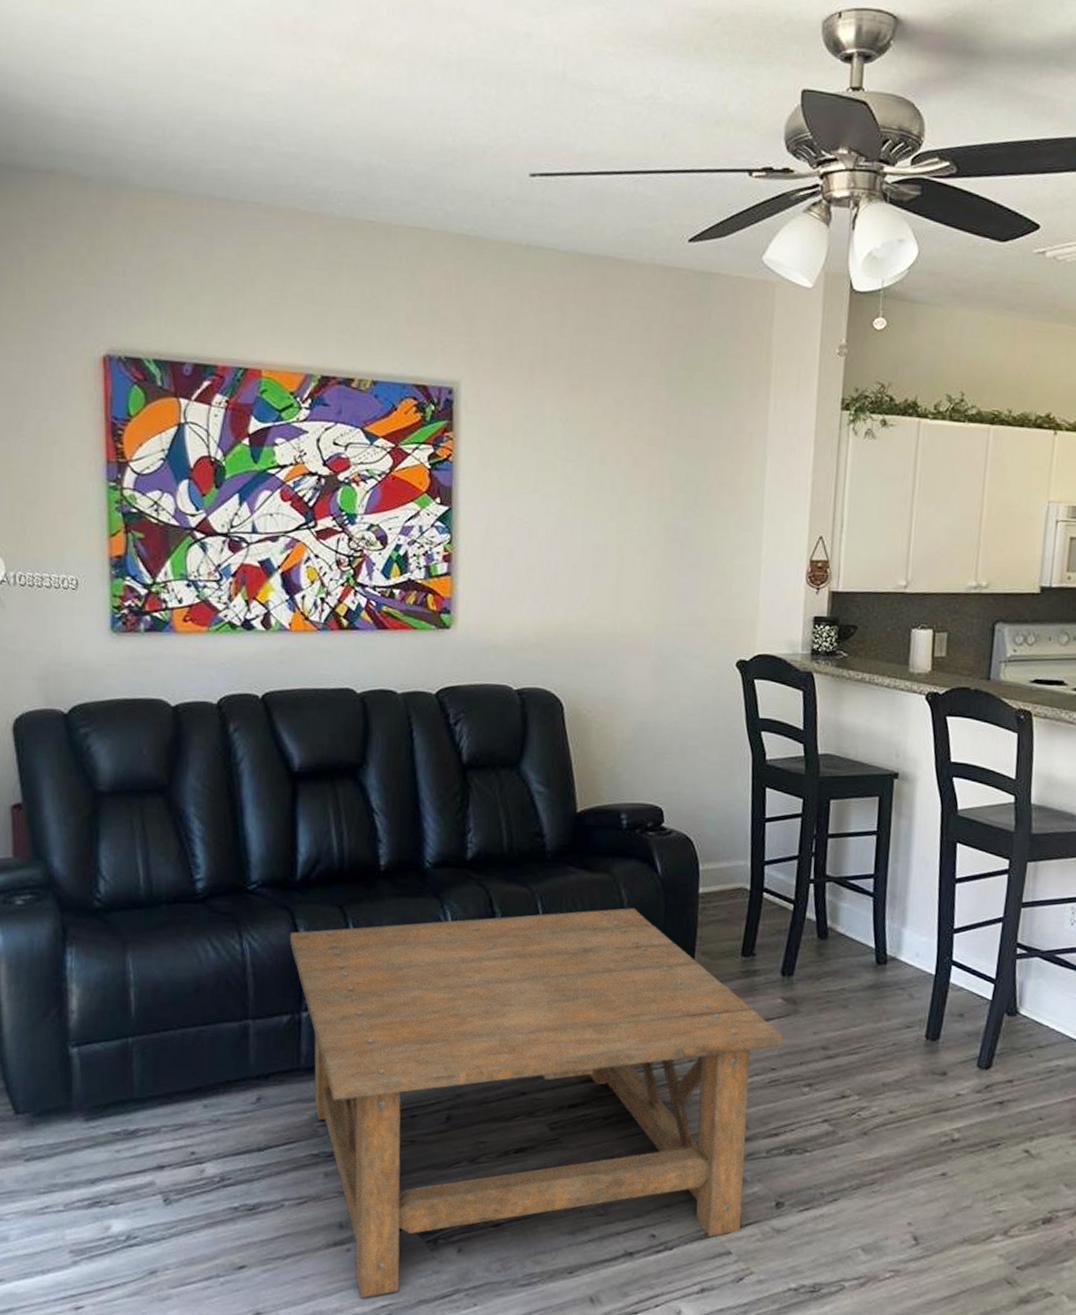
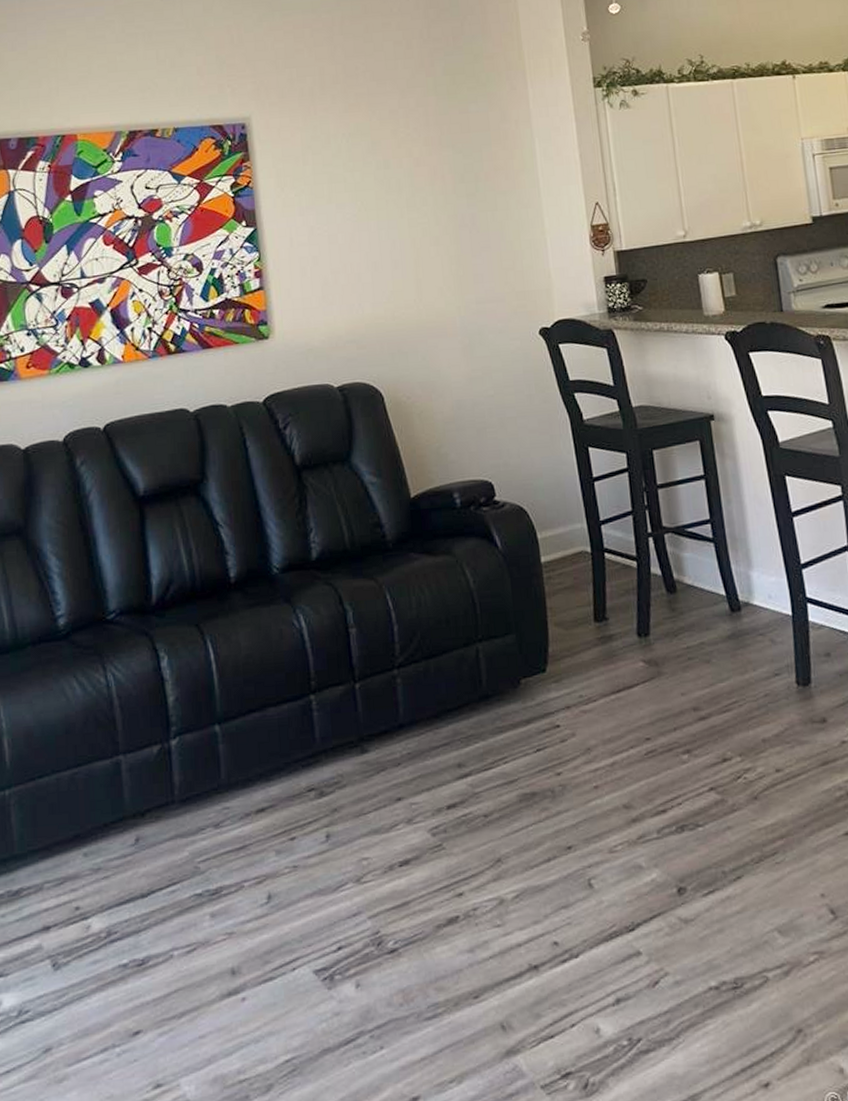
coffee table: present [289,908,783,1298] -> none [151,587,652,1054]

